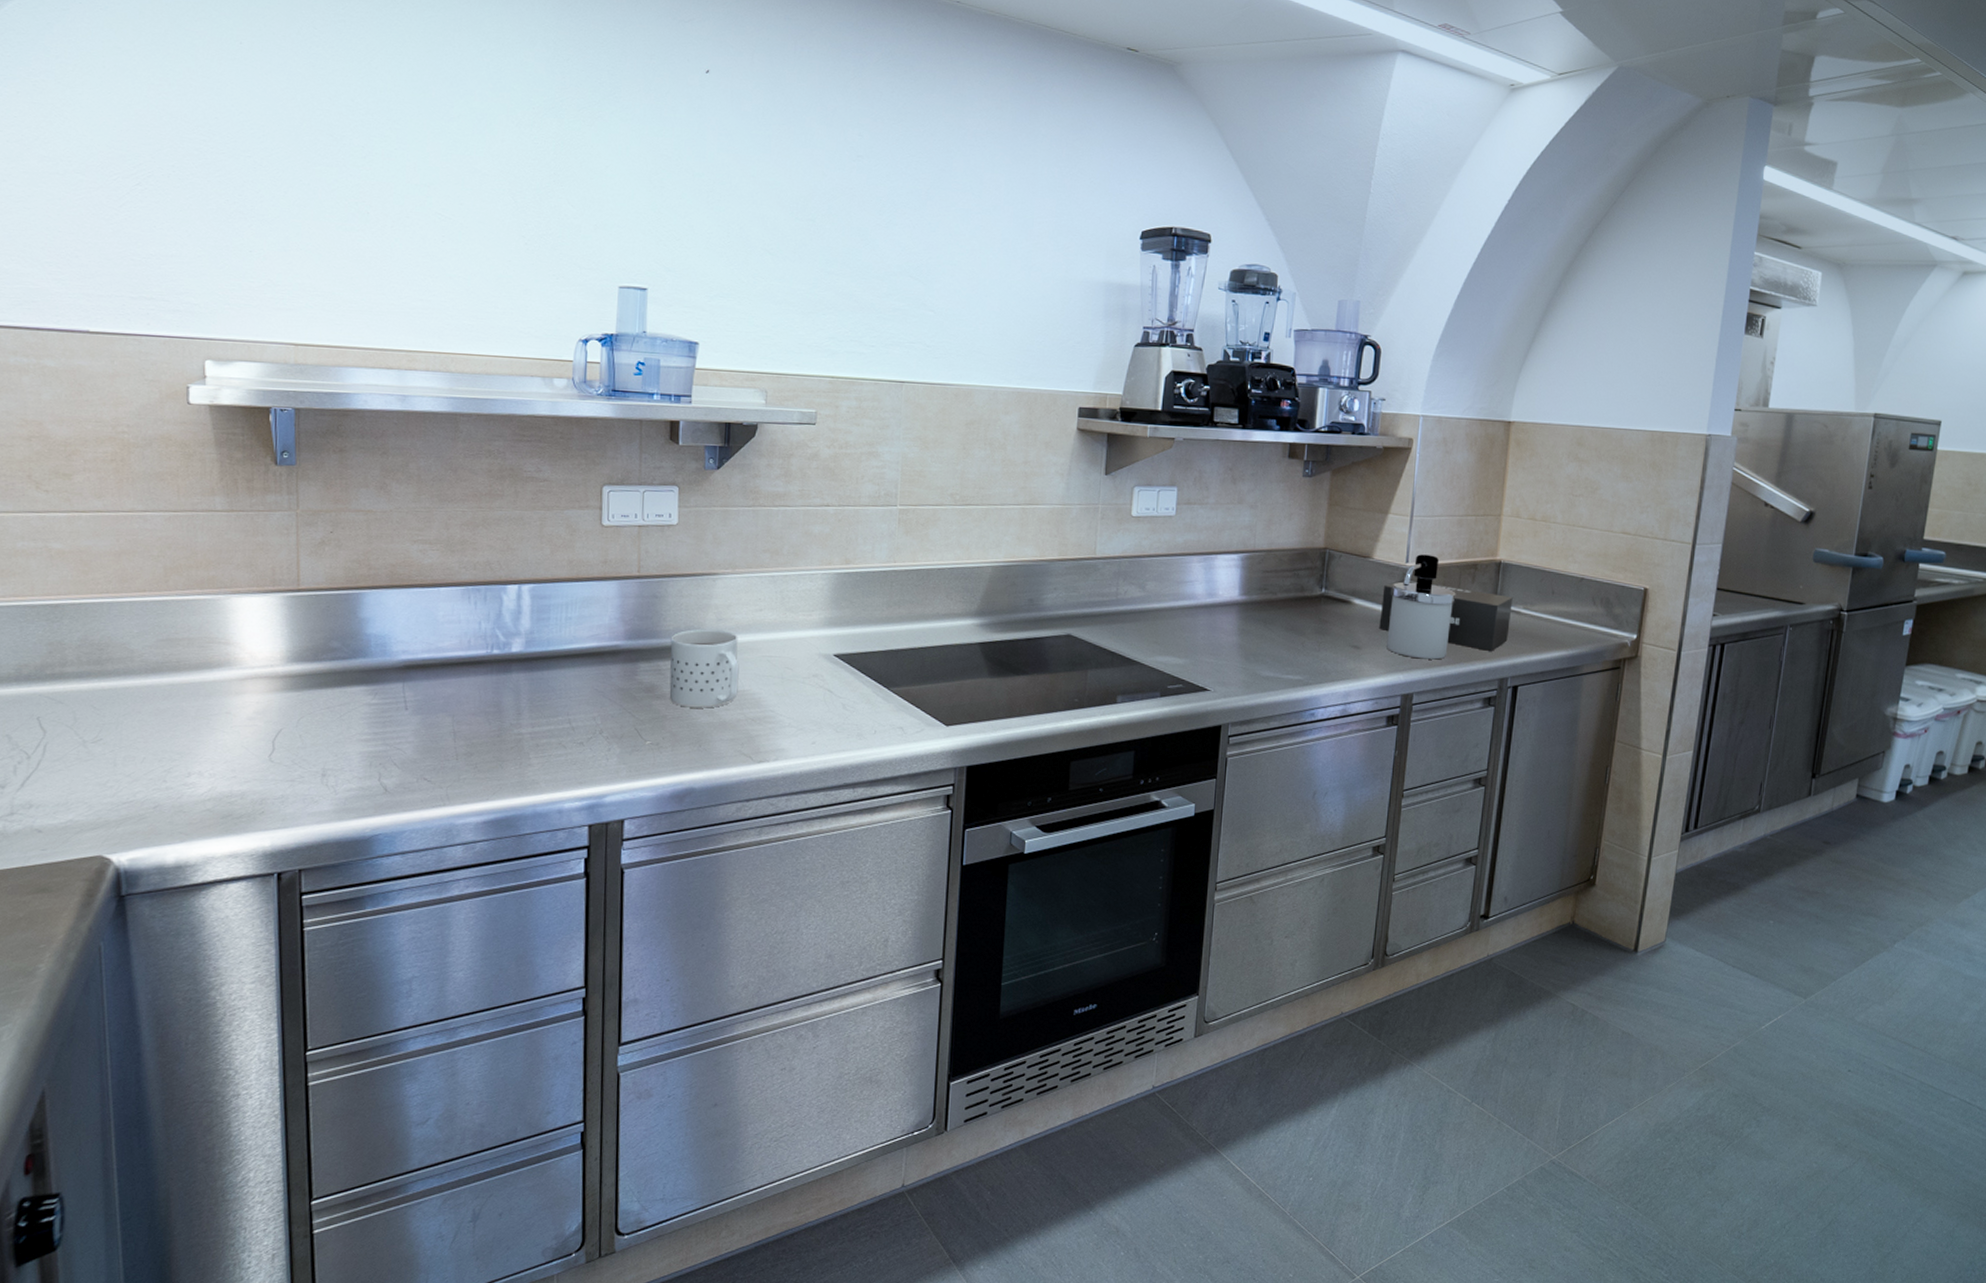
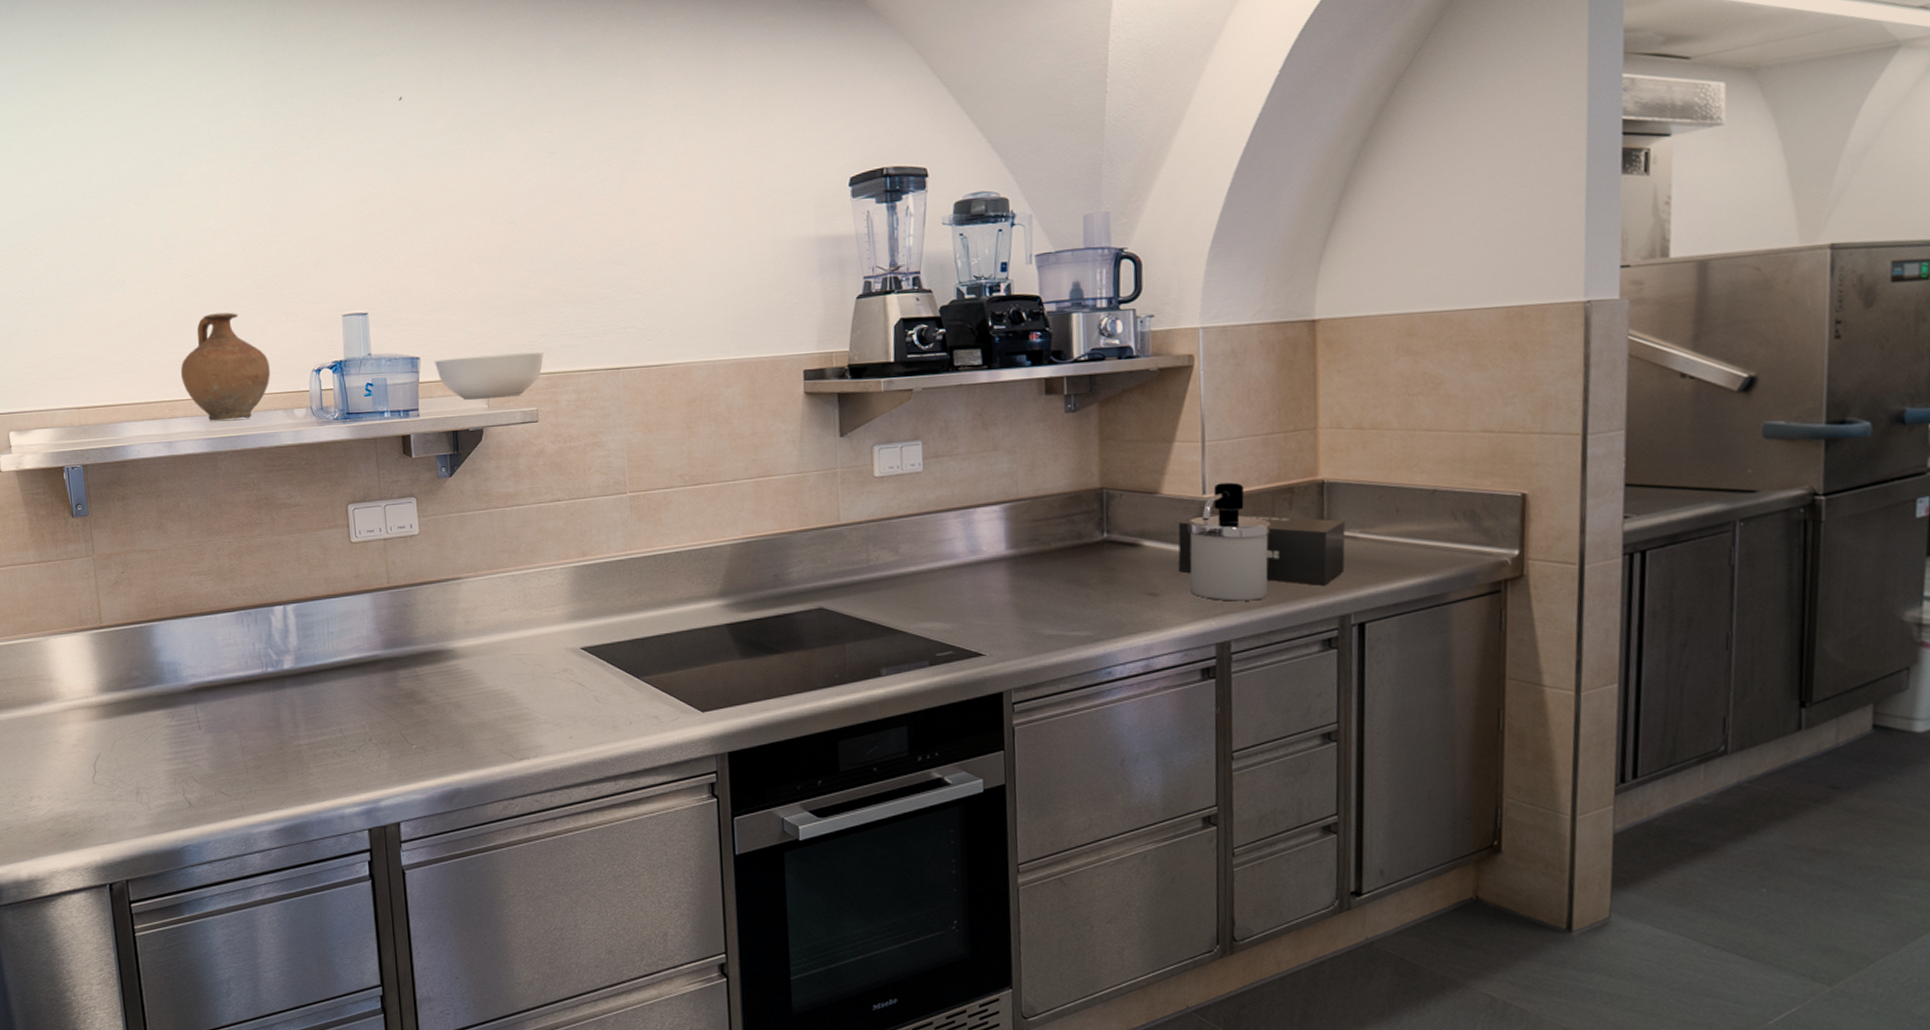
ceramic jug: none [425,263,531,382] -> present [180,312,270,422]
mug: present [669,629,739,708] -> none [424,632,493,710]
bowl: none [713,348,830,396] -> present [434,351,545,401]

